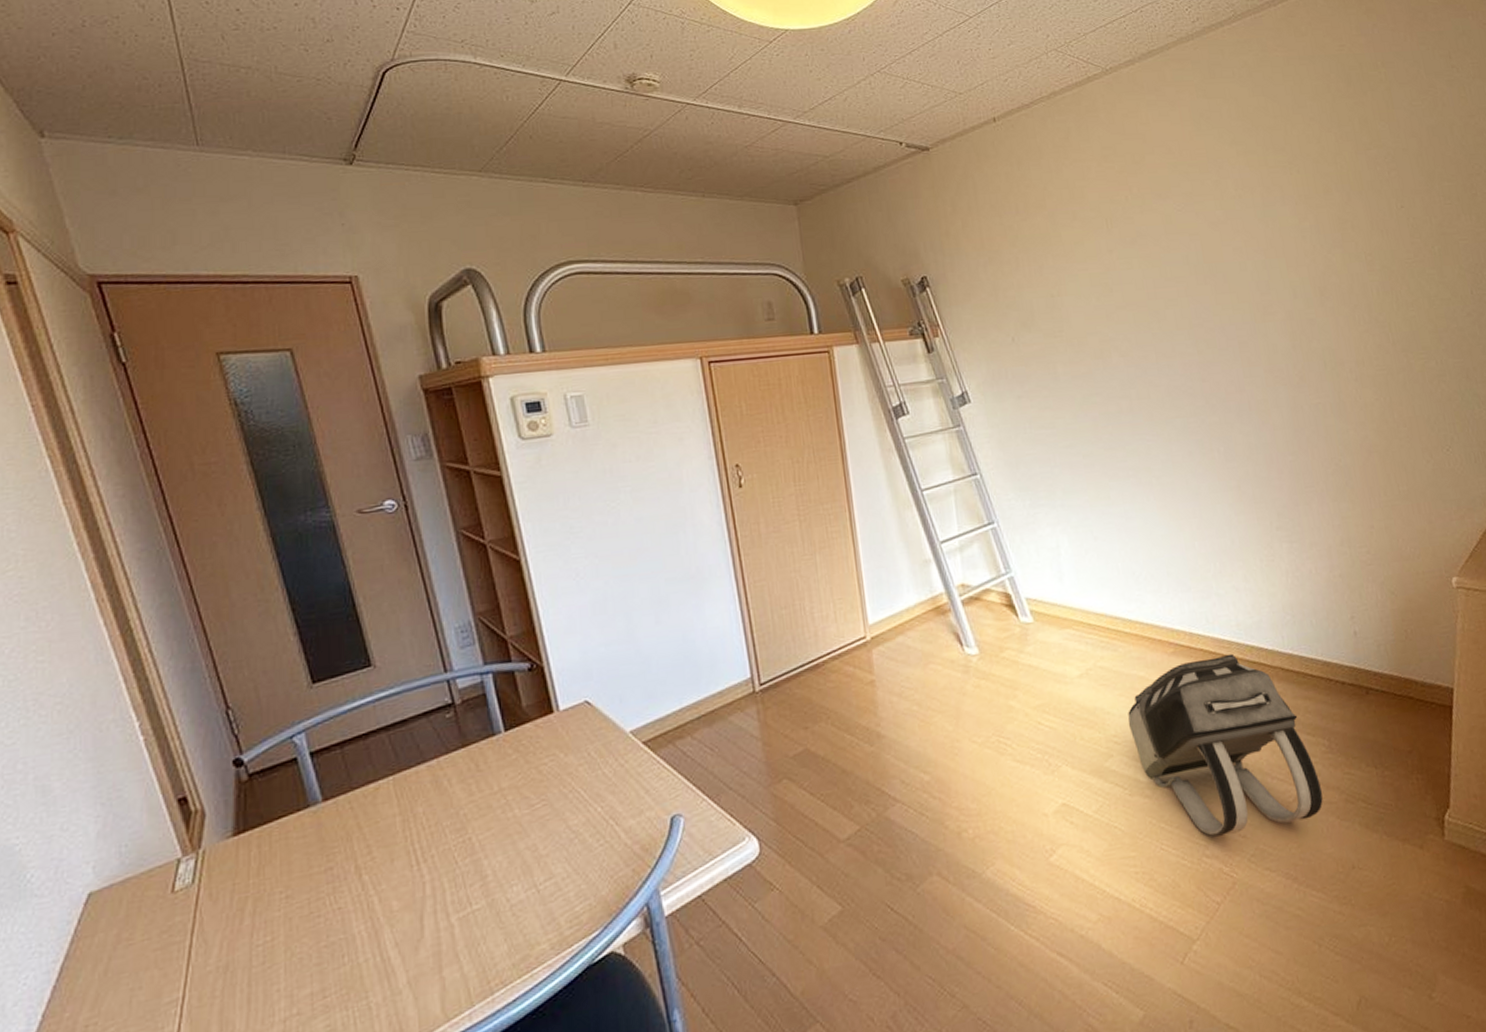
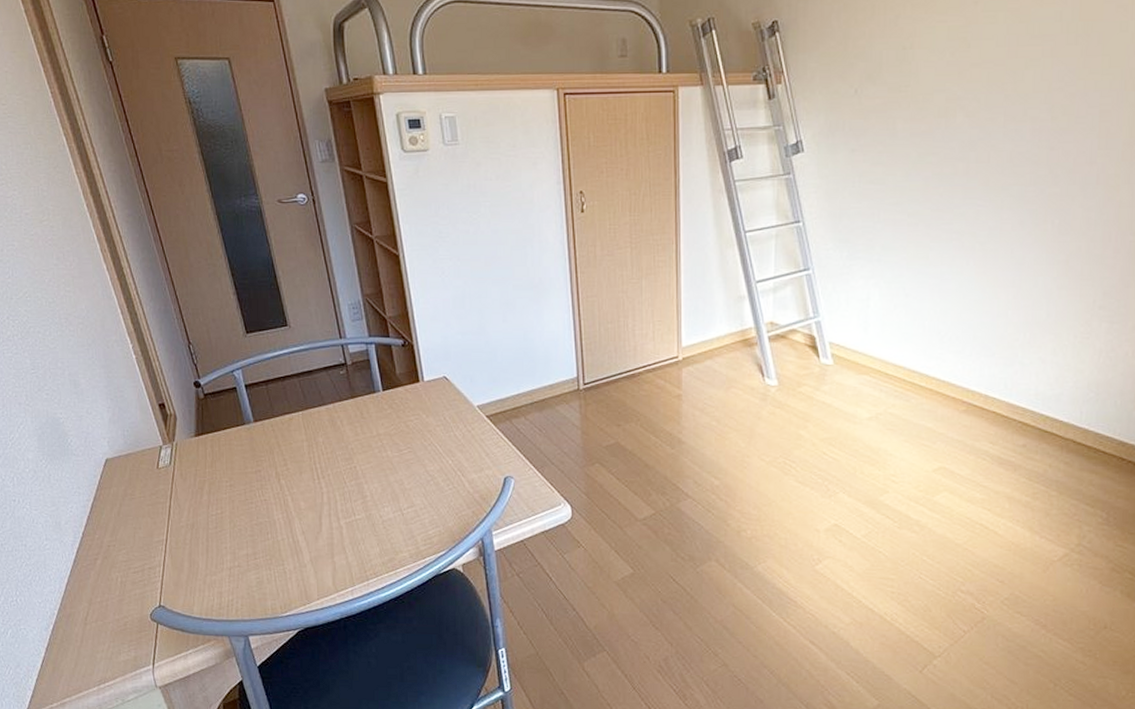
backpack: present [1128,653,1323,837] -> none [908,420,1090,578]

